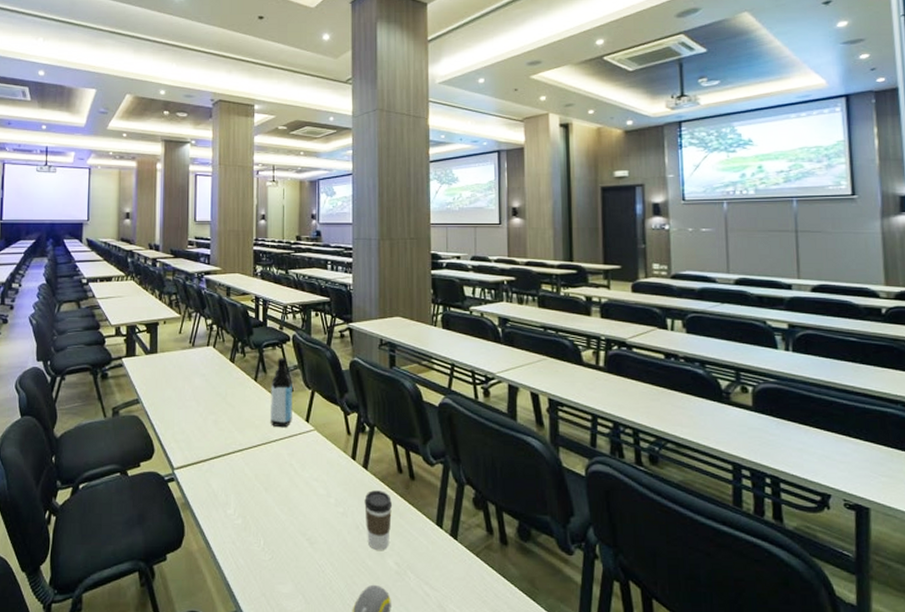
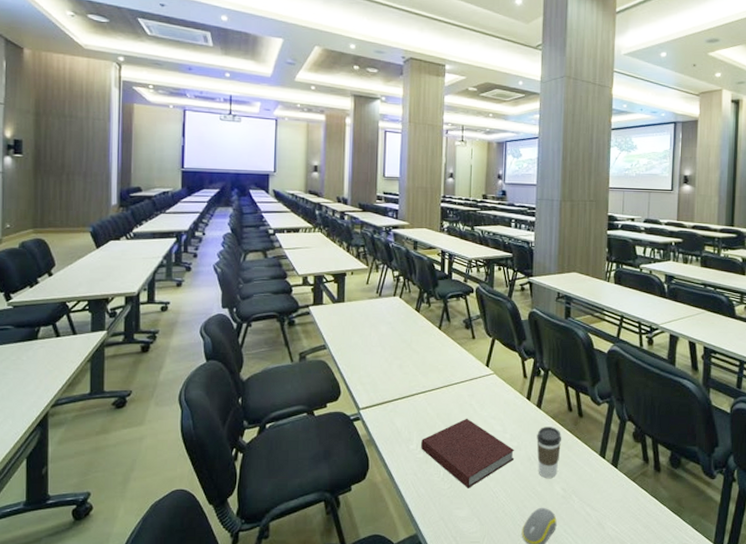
notebook: none [239,479,341,560] -> present [421,418,515,488]
water bottle: present [271,358,292,428] -> none [453,308,475,372]

